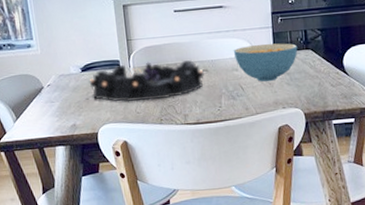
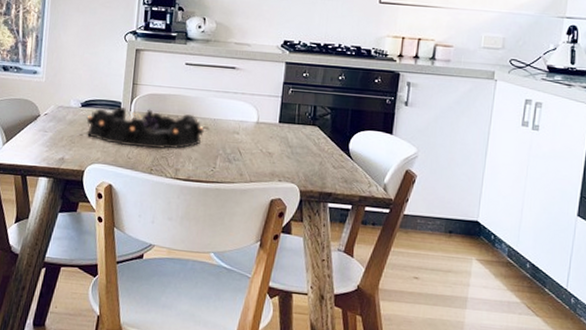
cereal bowl: present [233,43,298,82] -> none [237,111,305,151]

